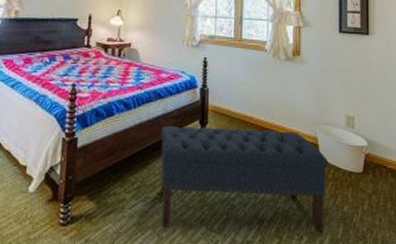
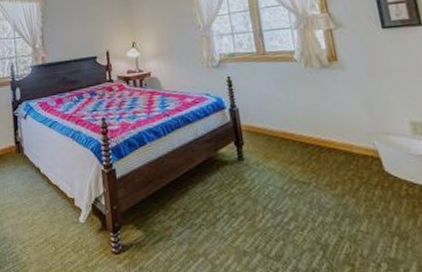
bench: present [160,126,329,234] -> none [196,145,407,260]

